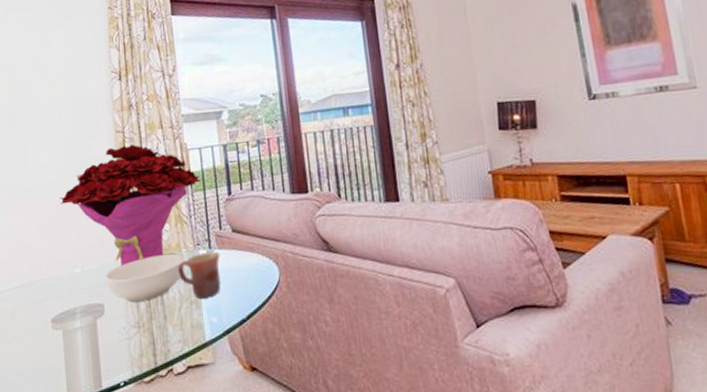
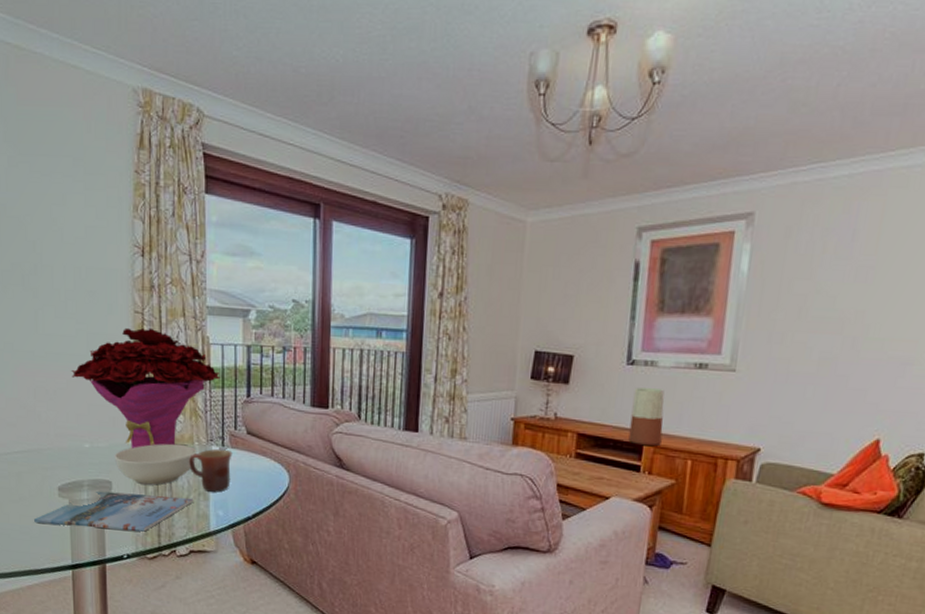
magazine: none [29,308,187,361] -> present [34,491,194,532]
vase: none [602,117,644,177] -> present [628,387,665,447]

